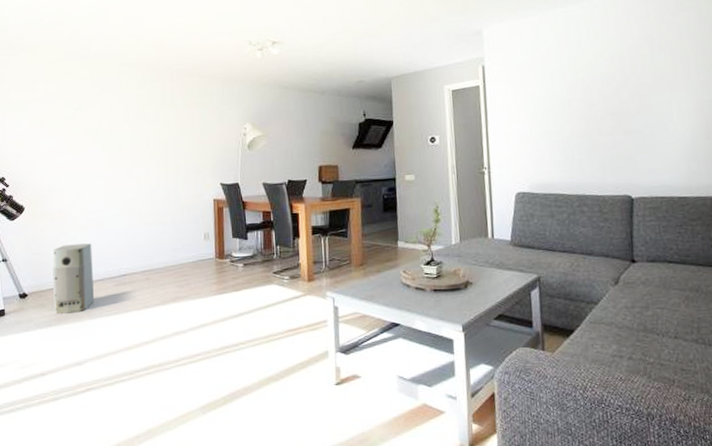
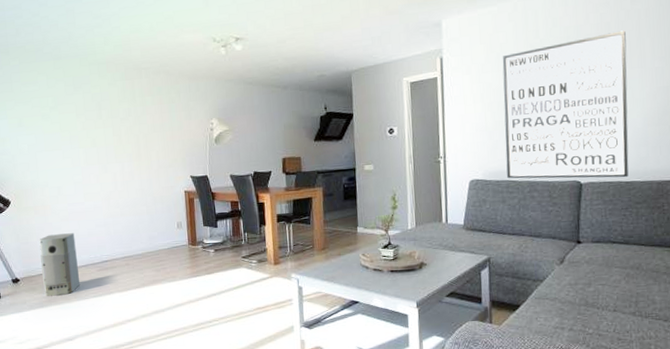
wall art: none [545,43,681,193] -> present [502,30,629,179]

